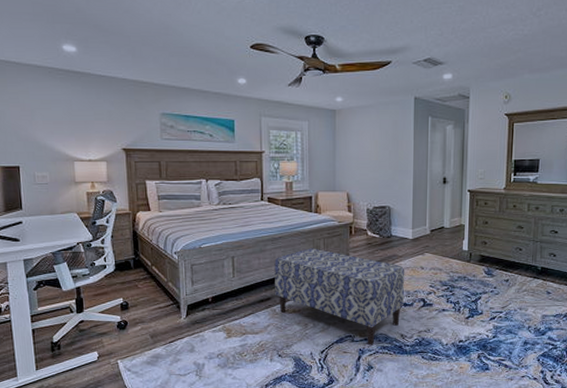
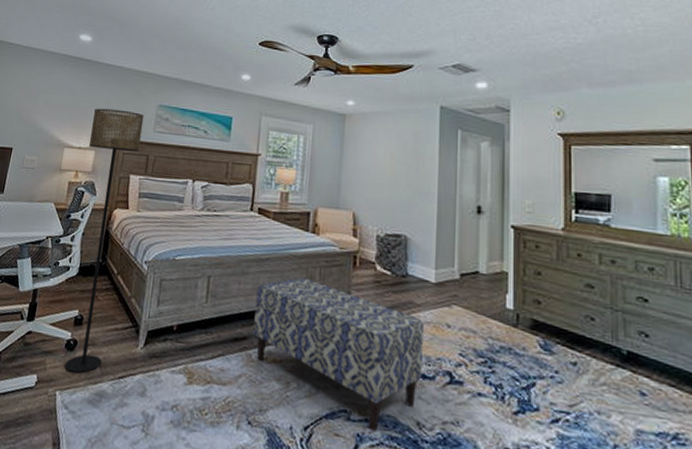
floor lamp: none [97,120,153,345] -> present [64,108,144,374]

